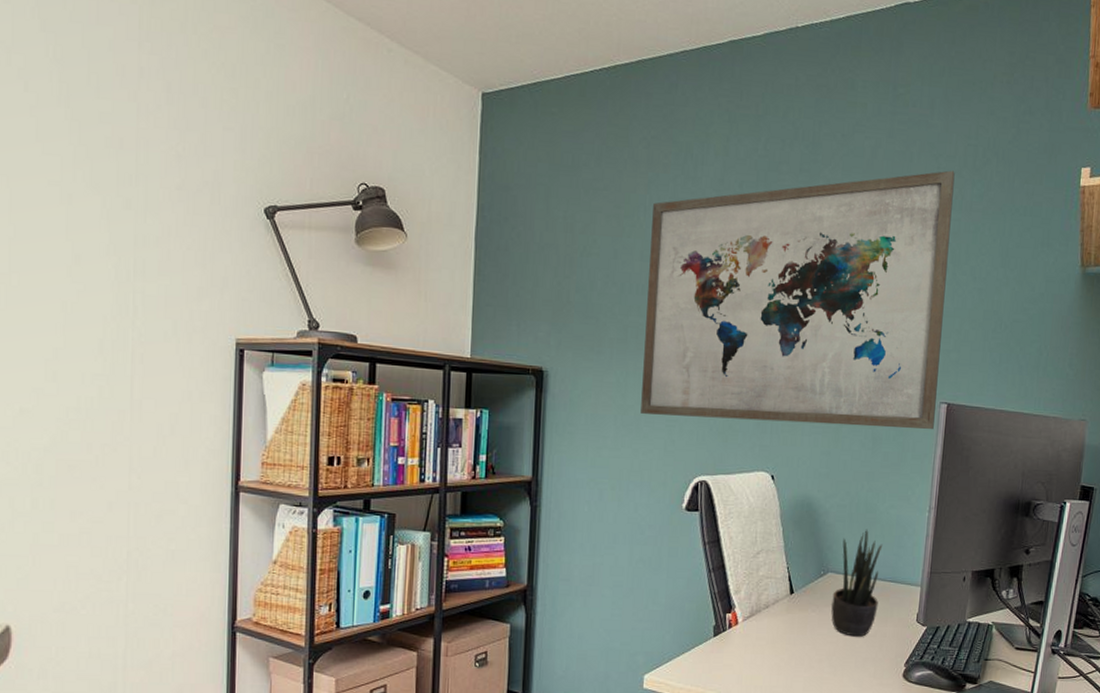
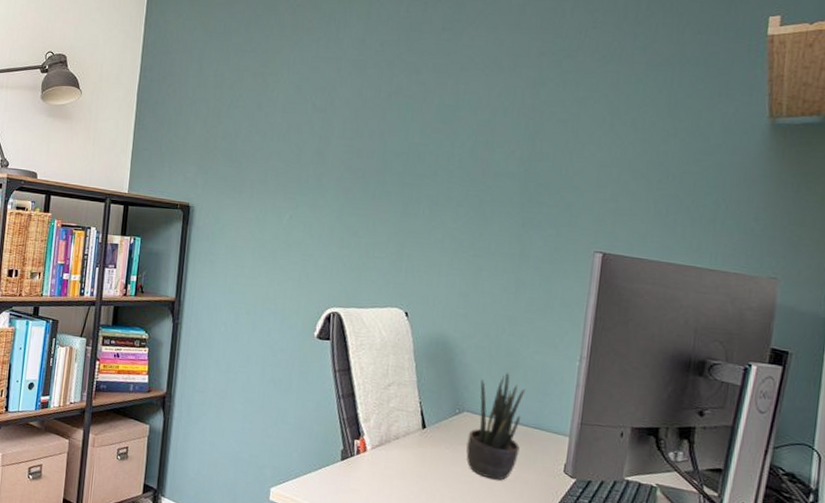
wall art: present [641,170,955,429] -> none [277,24,614,278]

